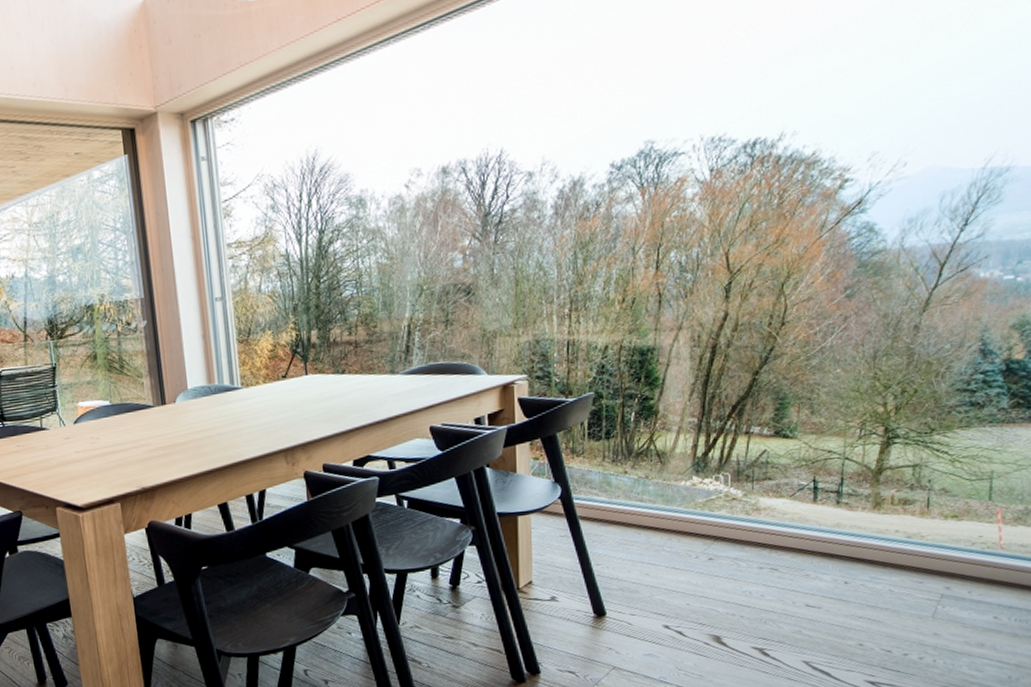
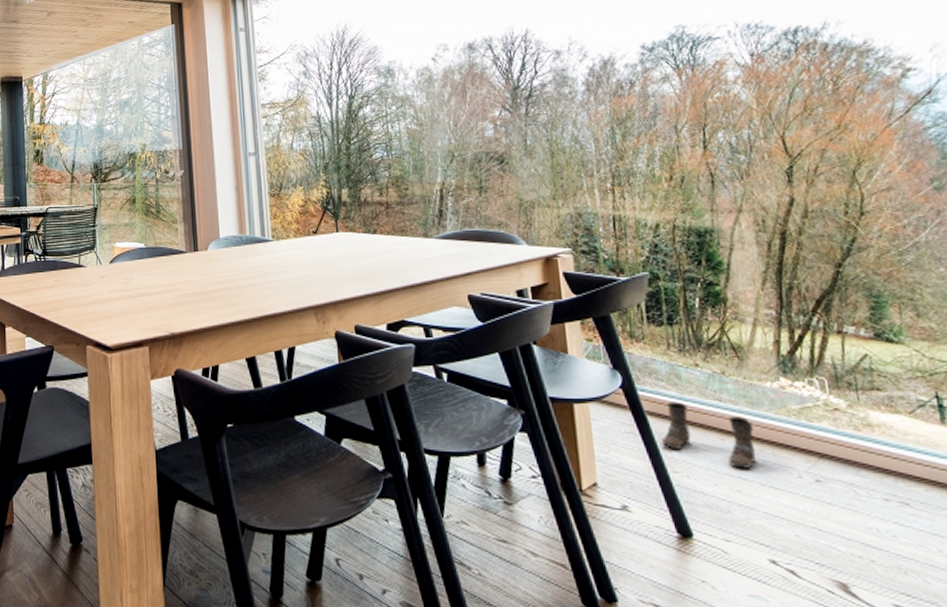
boots: none [588,505,665,556] -> present [661,401,756,469]

